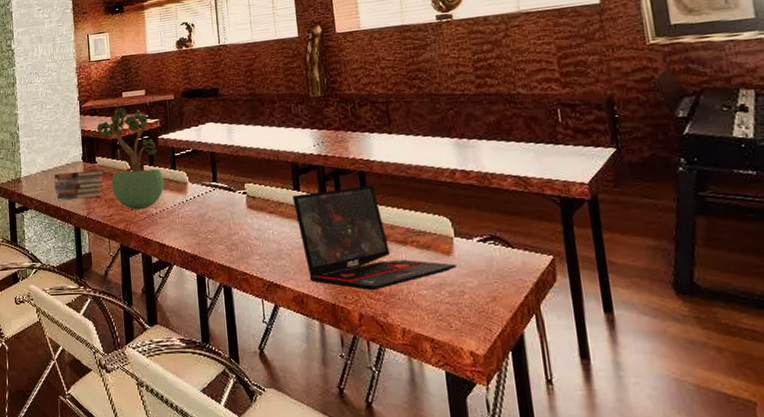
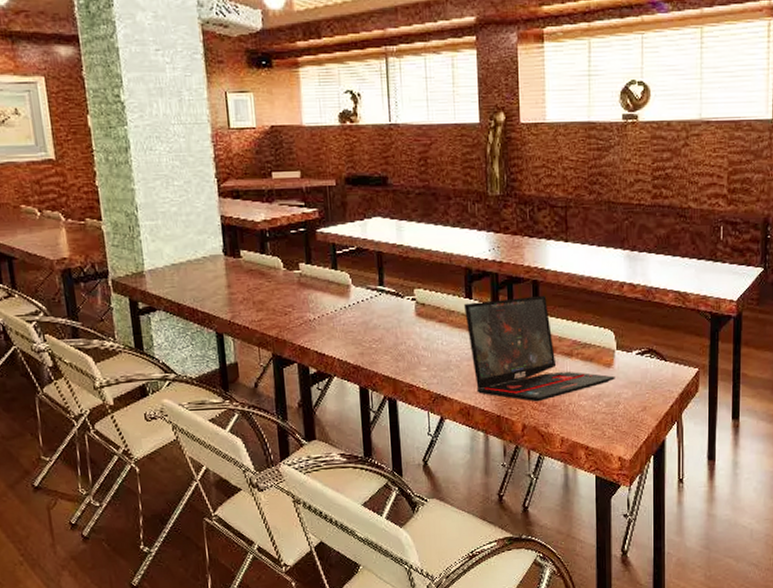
book stack: present [53,169,105,200] -> none [187,265,253,301]
potted plant: present [96,107,165,210] -> none [240,191,324,315]

